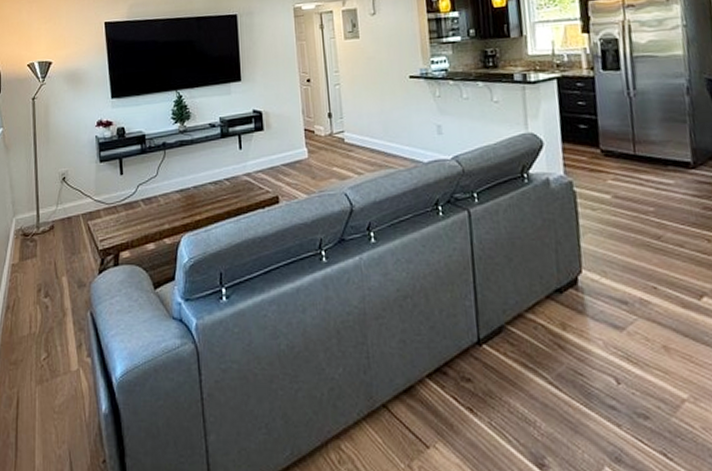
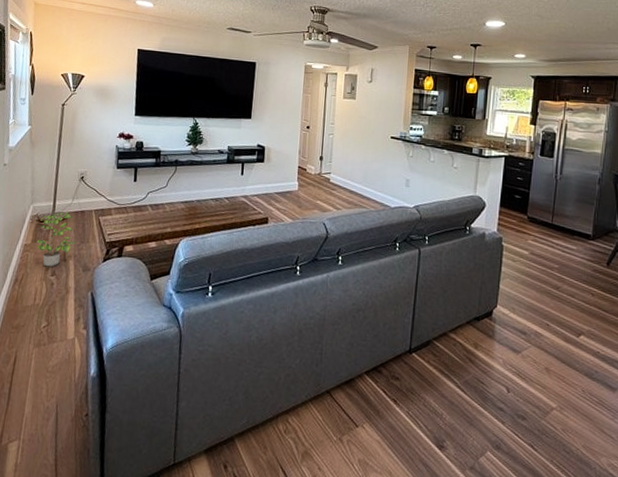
potted plant: none [24,221,67,288] -> present [36,212,77,267]

